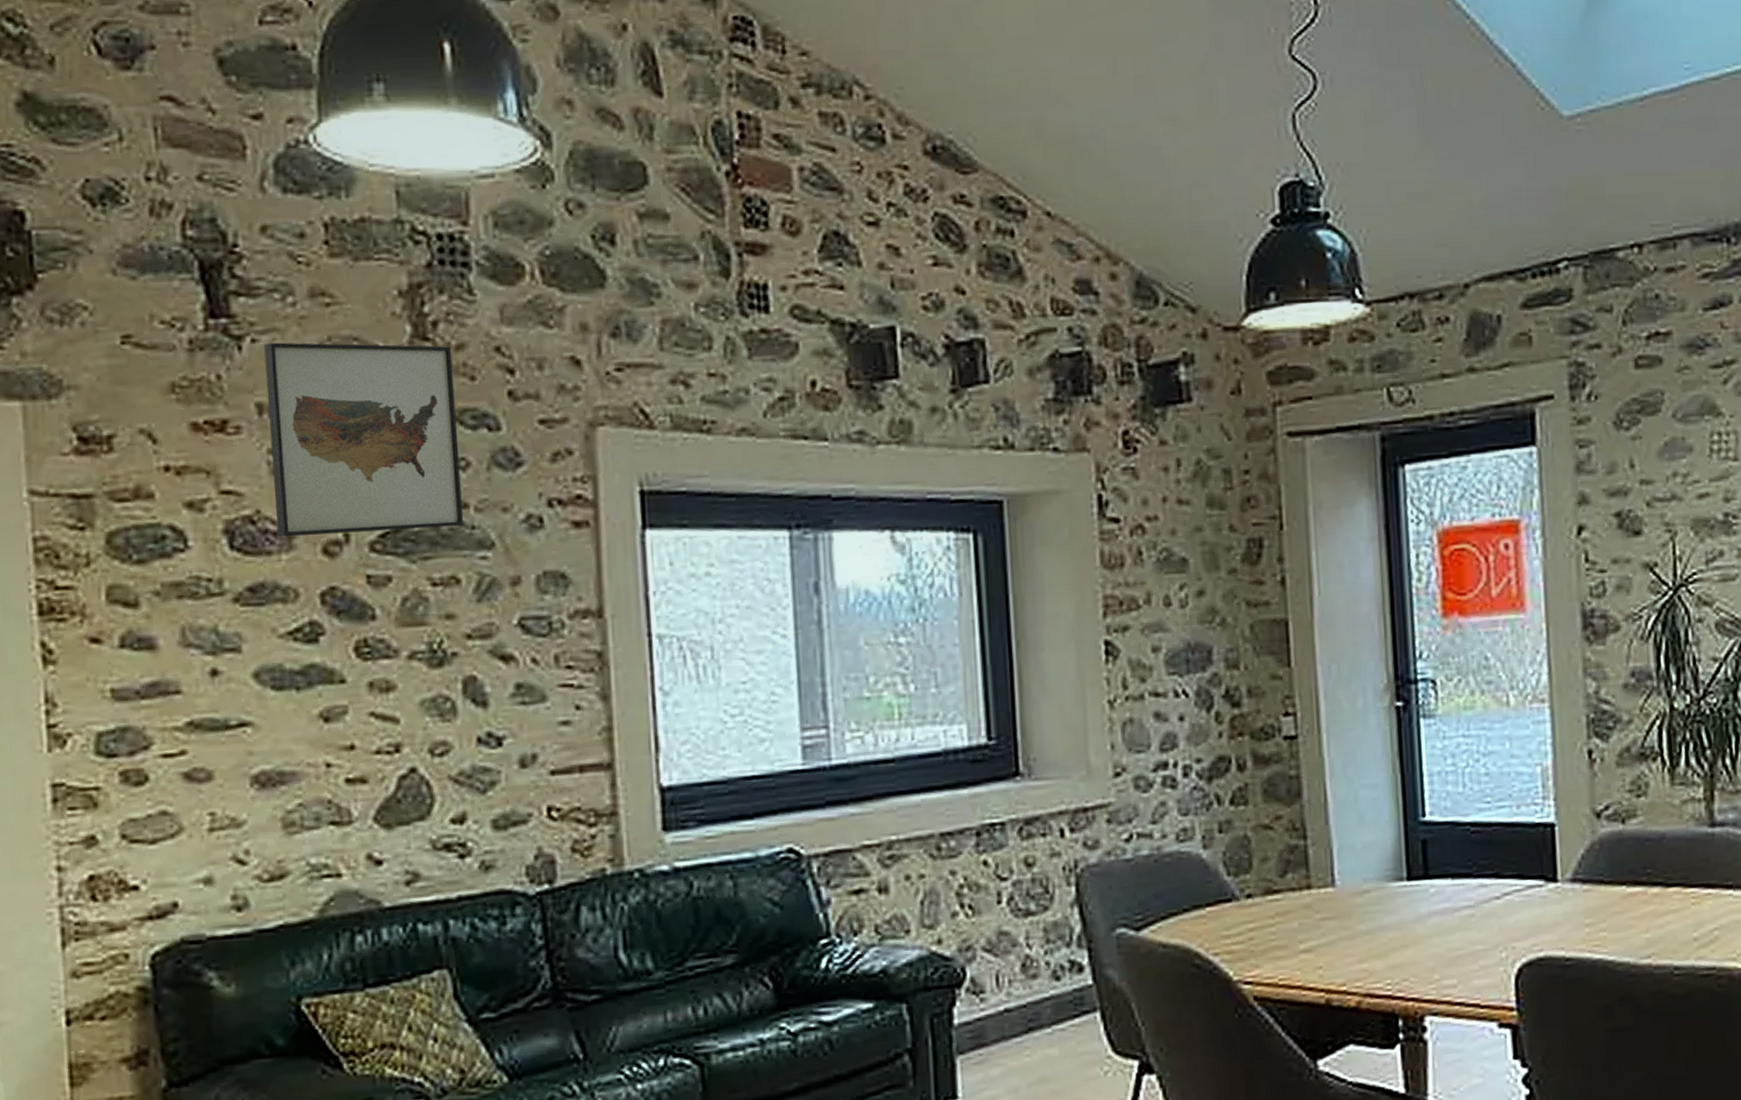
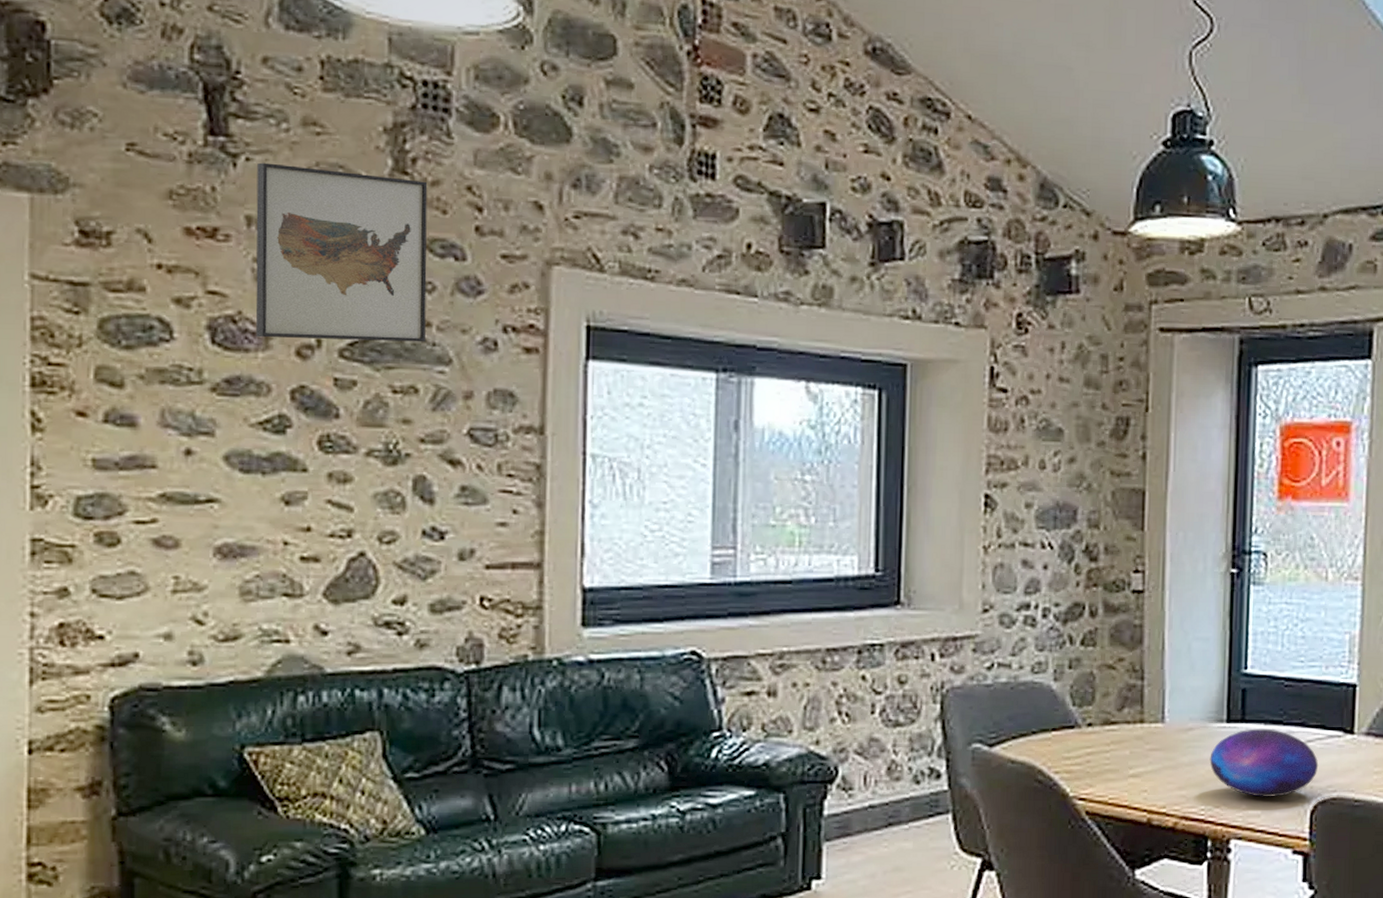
decorative orb: none [1391,883,1520,965] -> present [1209,728,1319,798]

